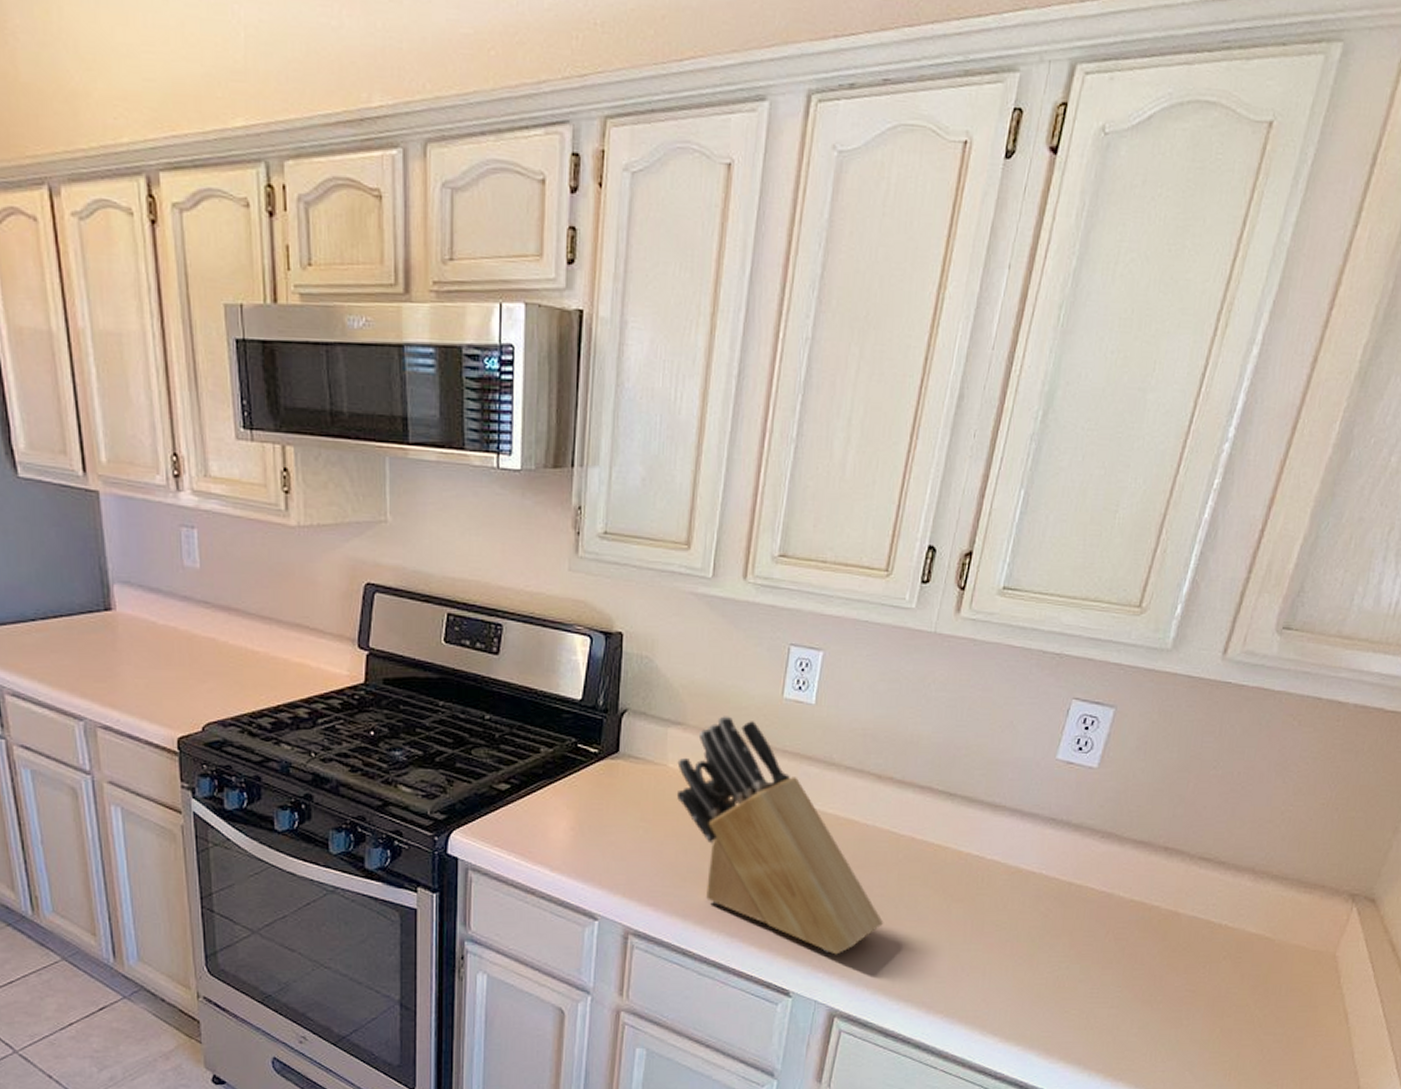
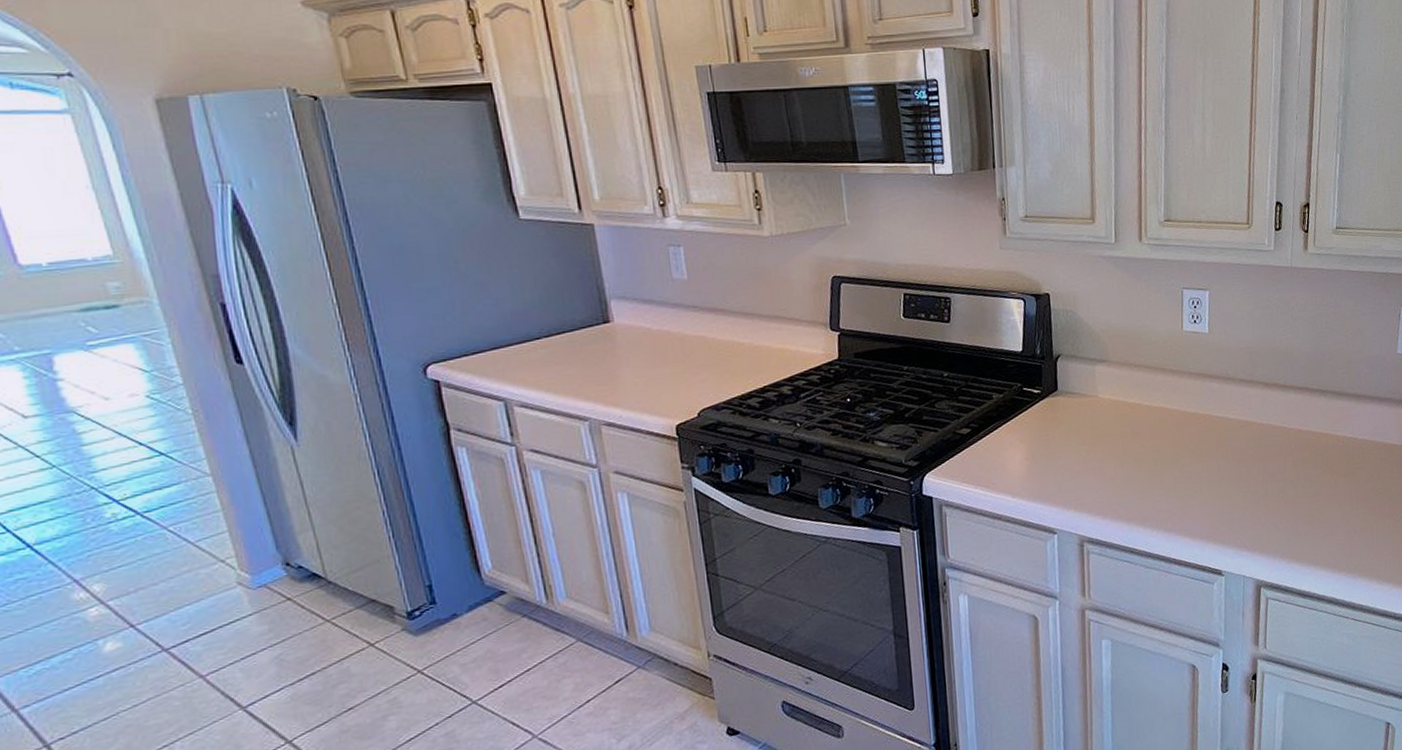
knife block: present [677,716,884,955] -> none [1106,350,1288,535]

